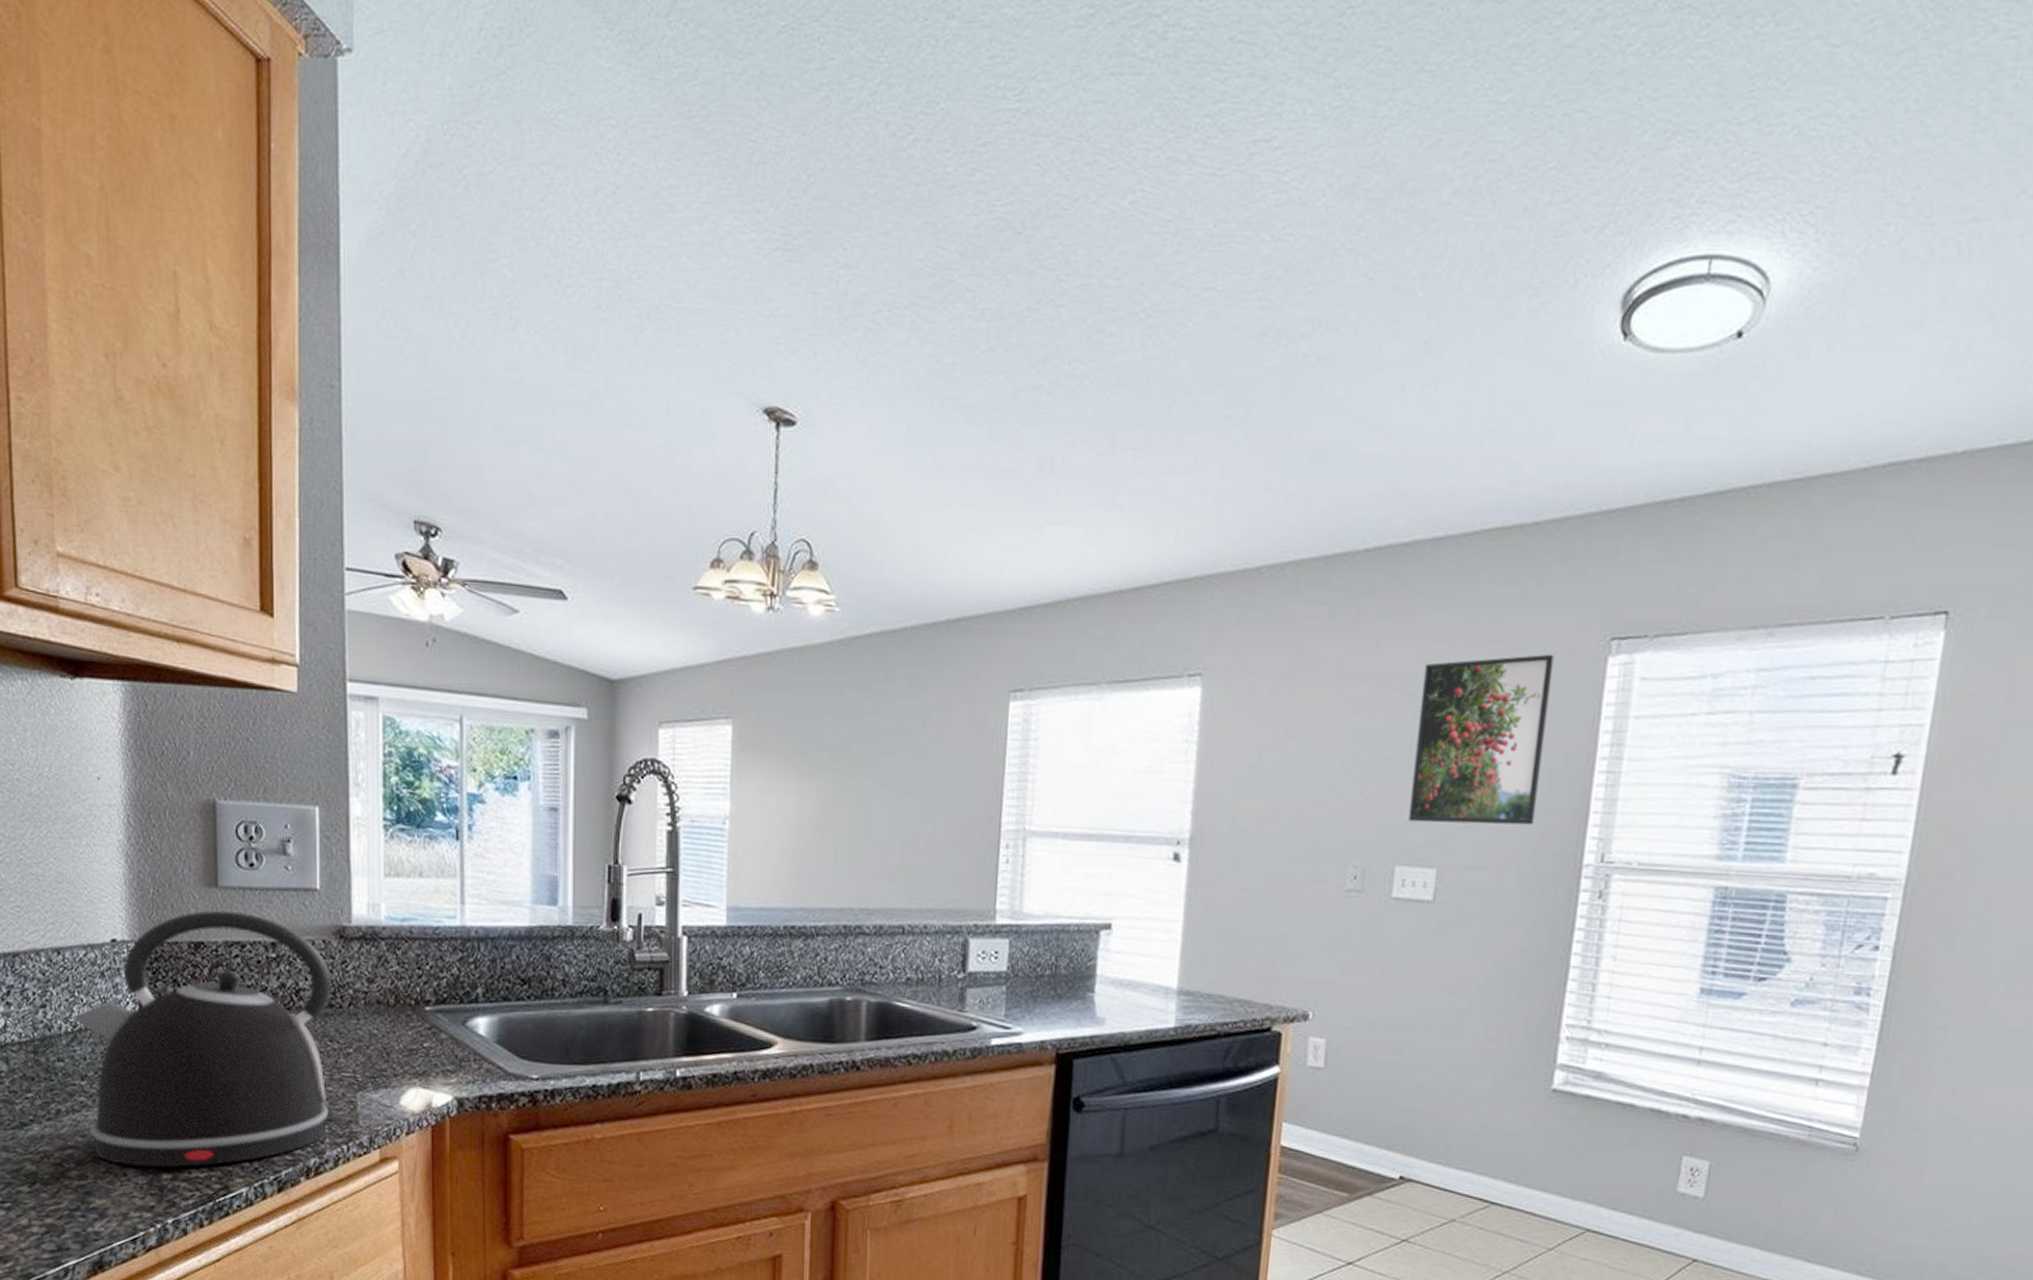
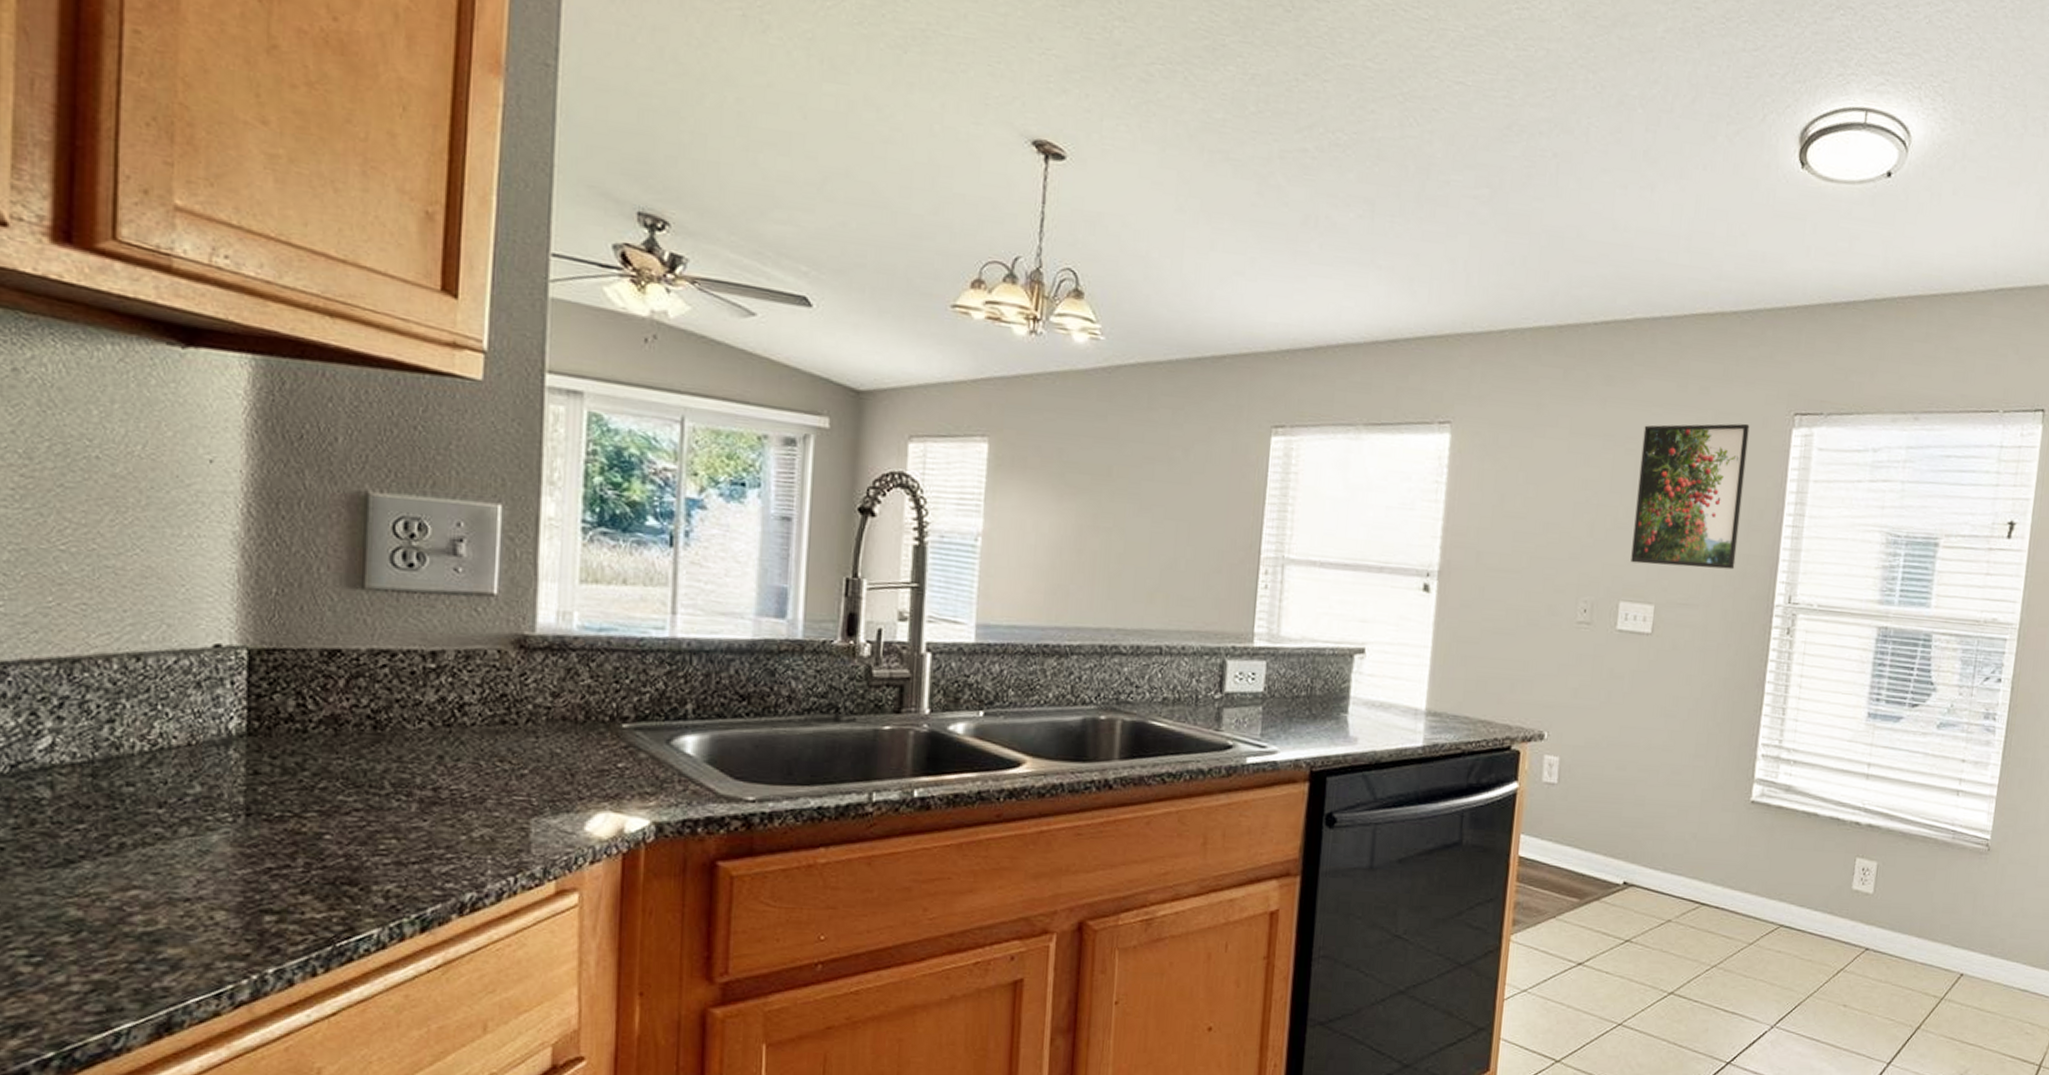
kettle: present [72,910,345,1168] -> none [152,614,514,909]

